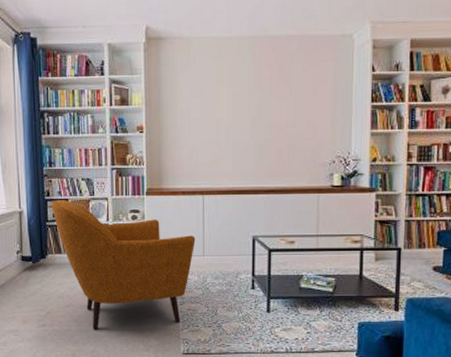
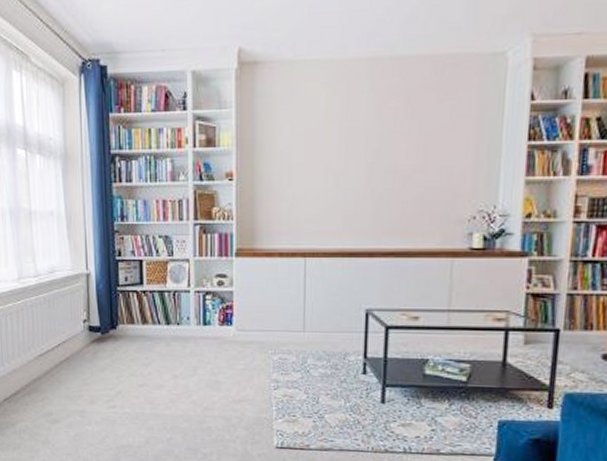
armchair: present [51,200,196,330] -> none [123,261,294,415]

